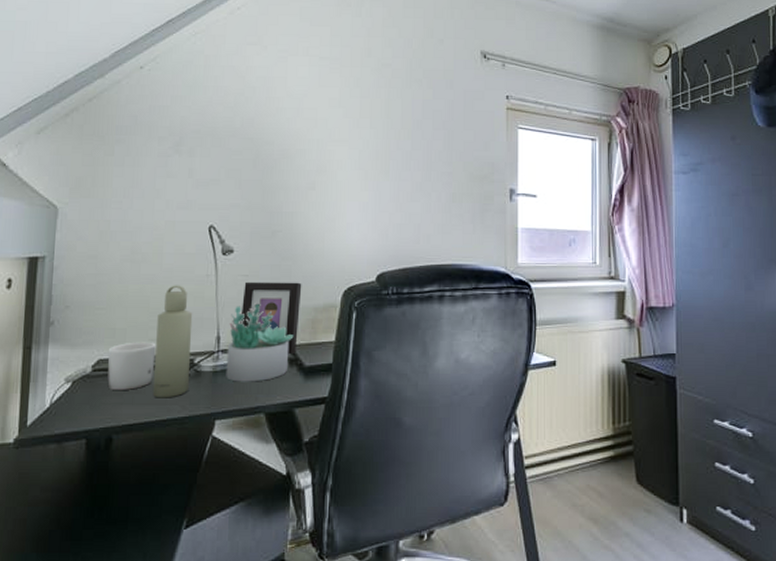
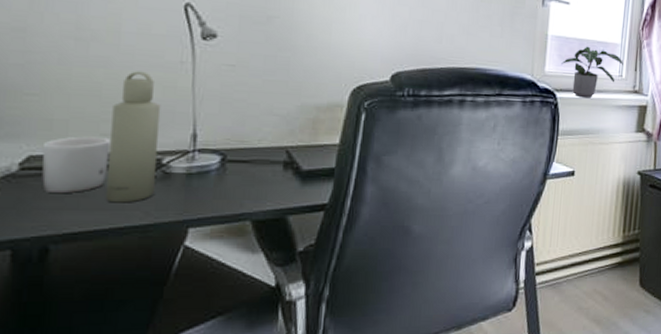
succulent plant: present [226,303,294,382] -> none [203,98,290,187]
picture frame: present [240,281,302,355] -> none [223,72,302,157]
potted plant: none [533,236,596,287] -> present [561,46,623,98]

